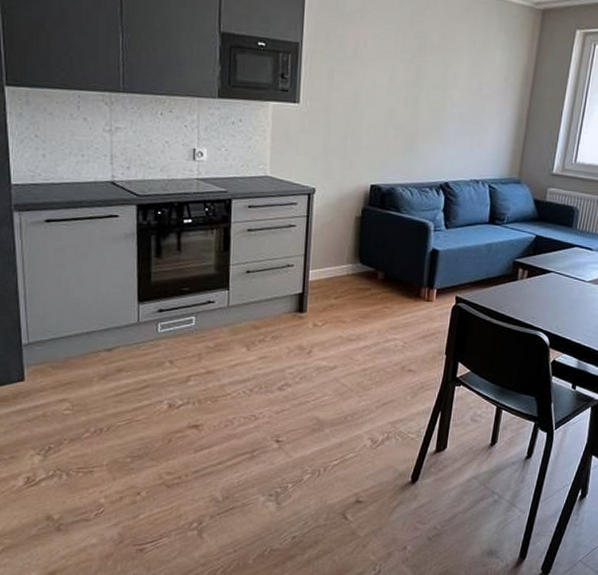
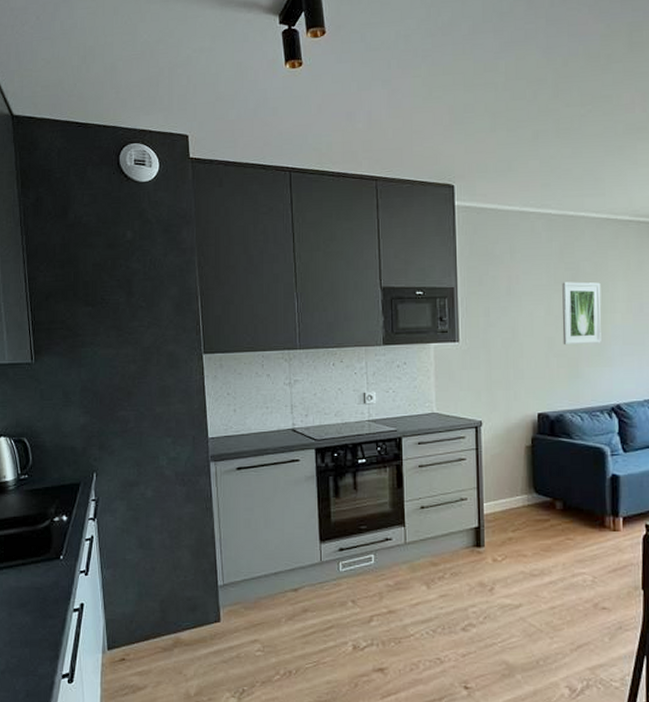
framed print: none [402,51,446,120] -> present [562,282,601,346]

